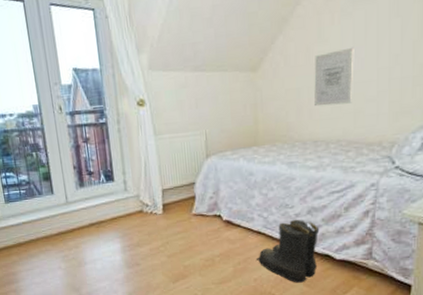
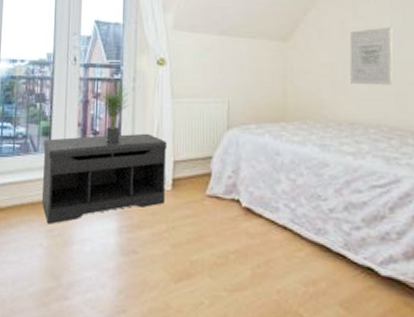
bench: none [45,168,158,251] -> present [41,133,167,224]
potted plant: none [89,124,117,180] -> present [100,80,129,143]
boots: present [255,219,320,283] -> none [279,215,359,303]

